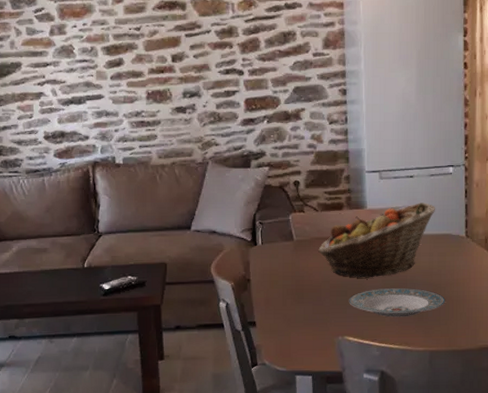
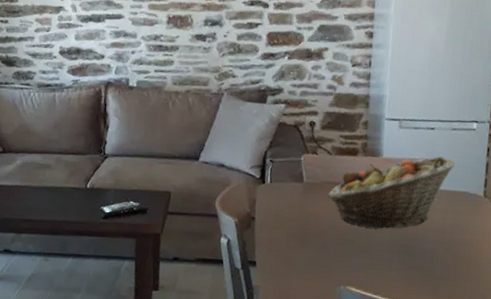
plate: present [348,288,445,317] -> none [354,241,456,273]

